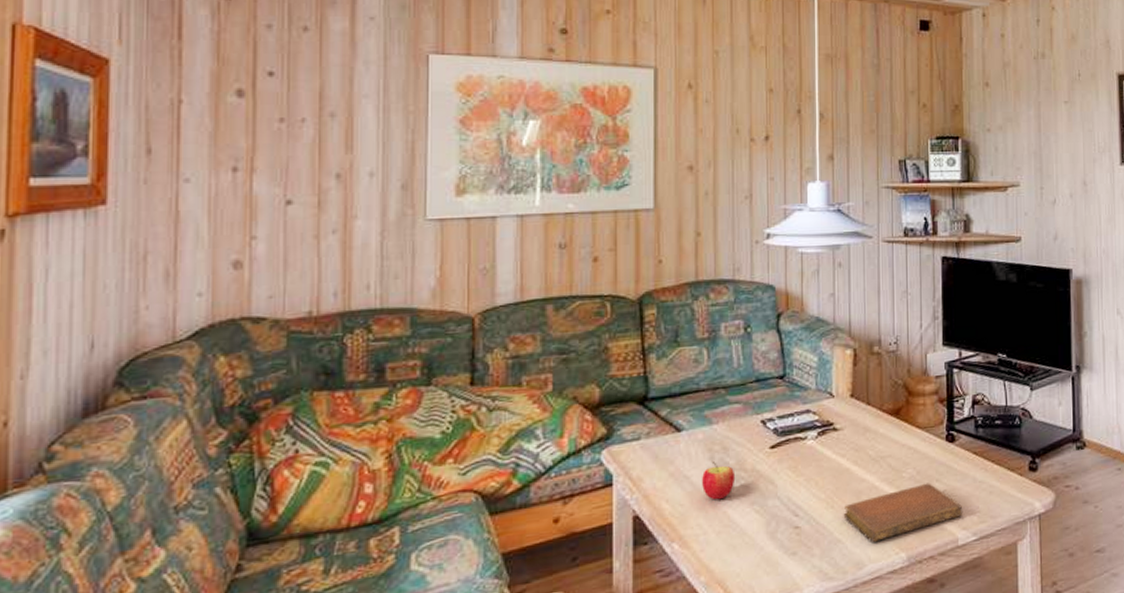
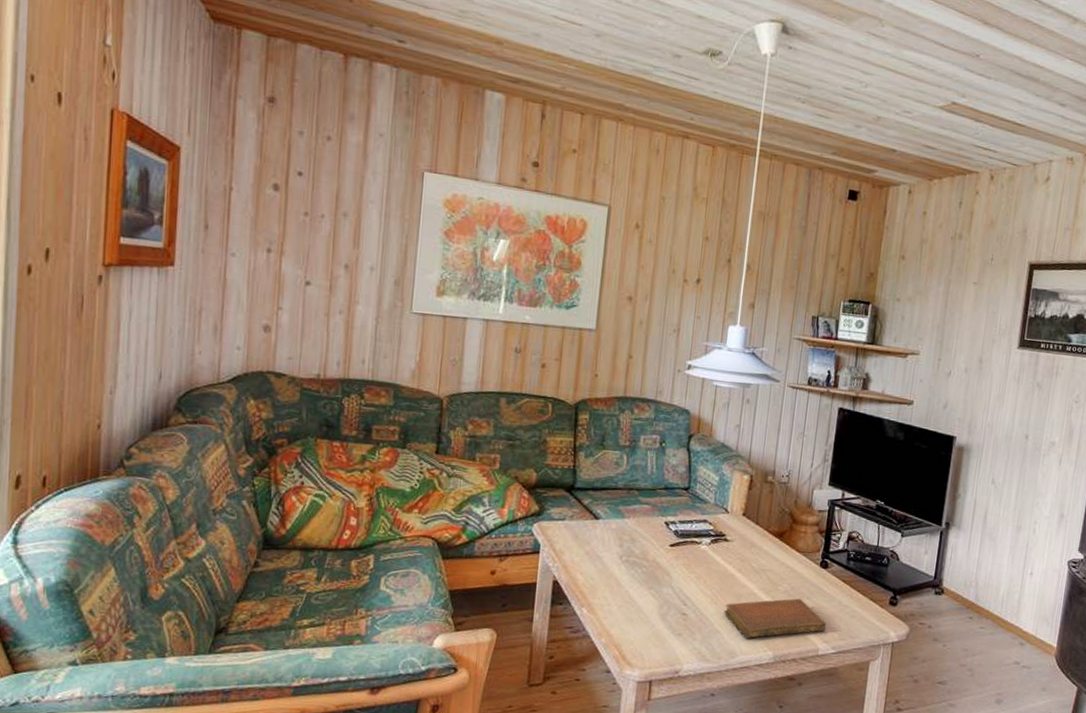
apple: present [702,460,736,500] -> none [611,547,639,581]

